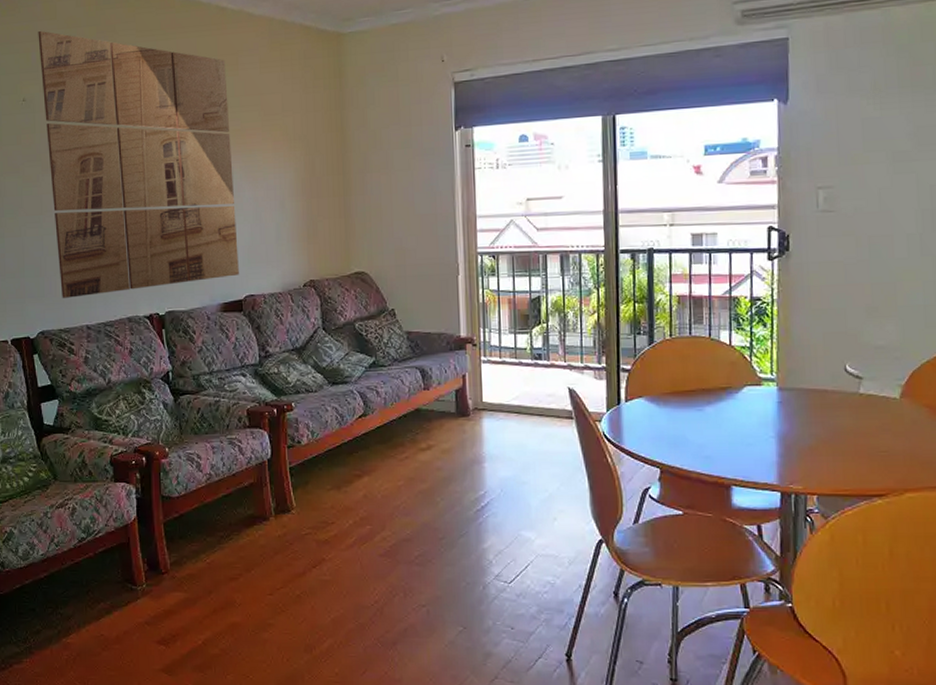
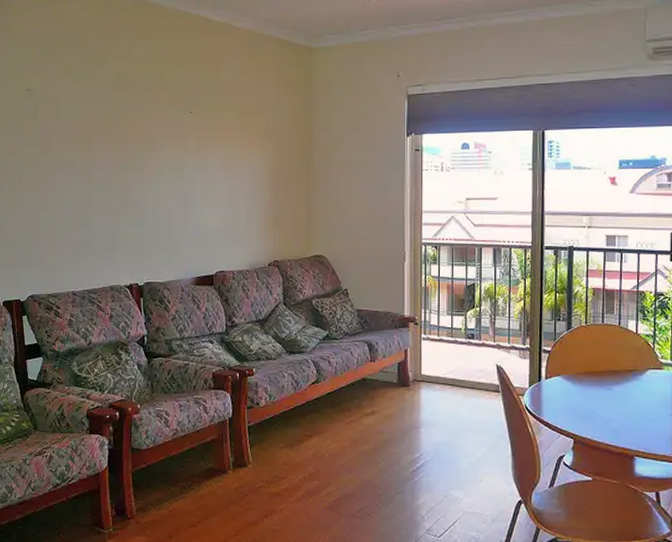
wall art: present [38,31,239,298] -> none [44,31,212,266]

